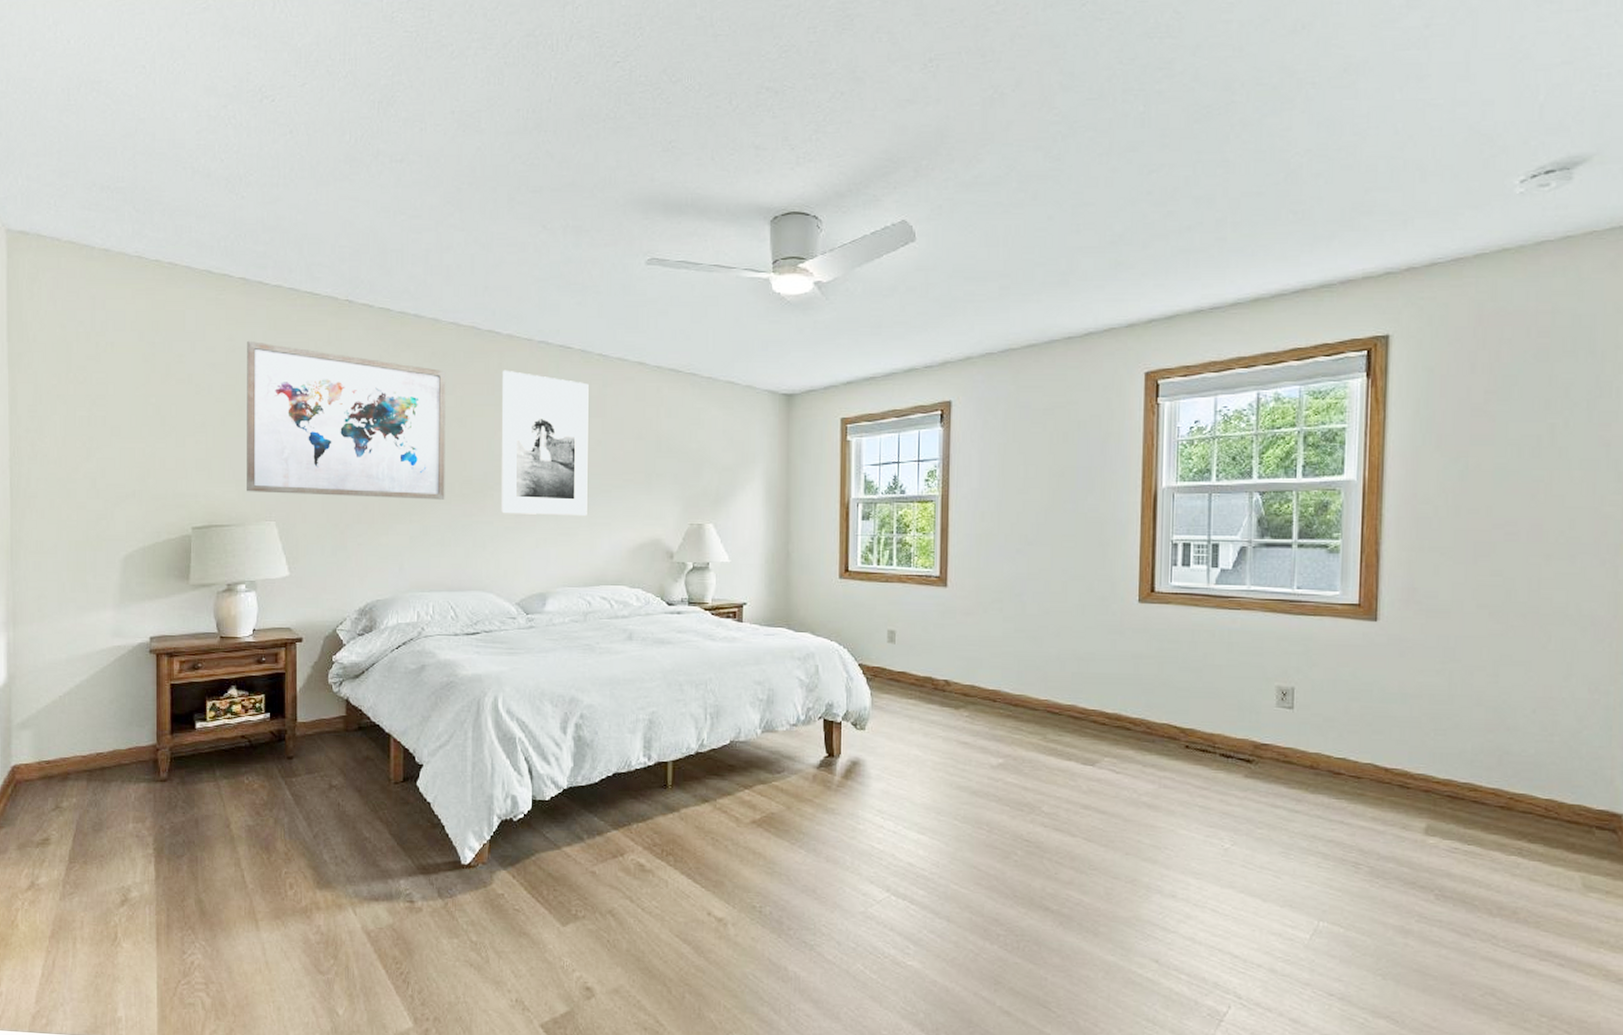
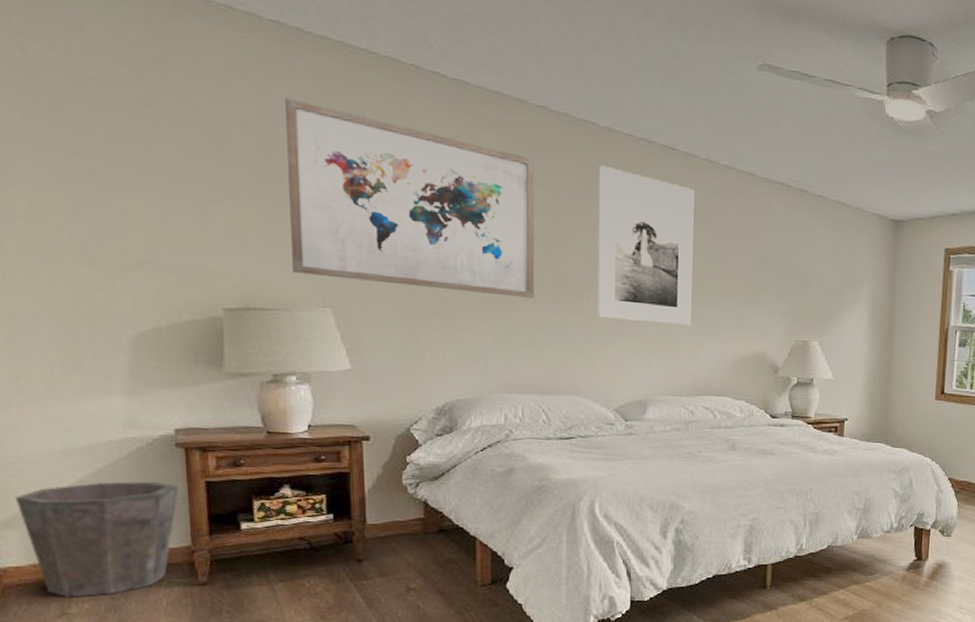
waste bin: none [30,685,149,792] -> present [15,481,178,597]

